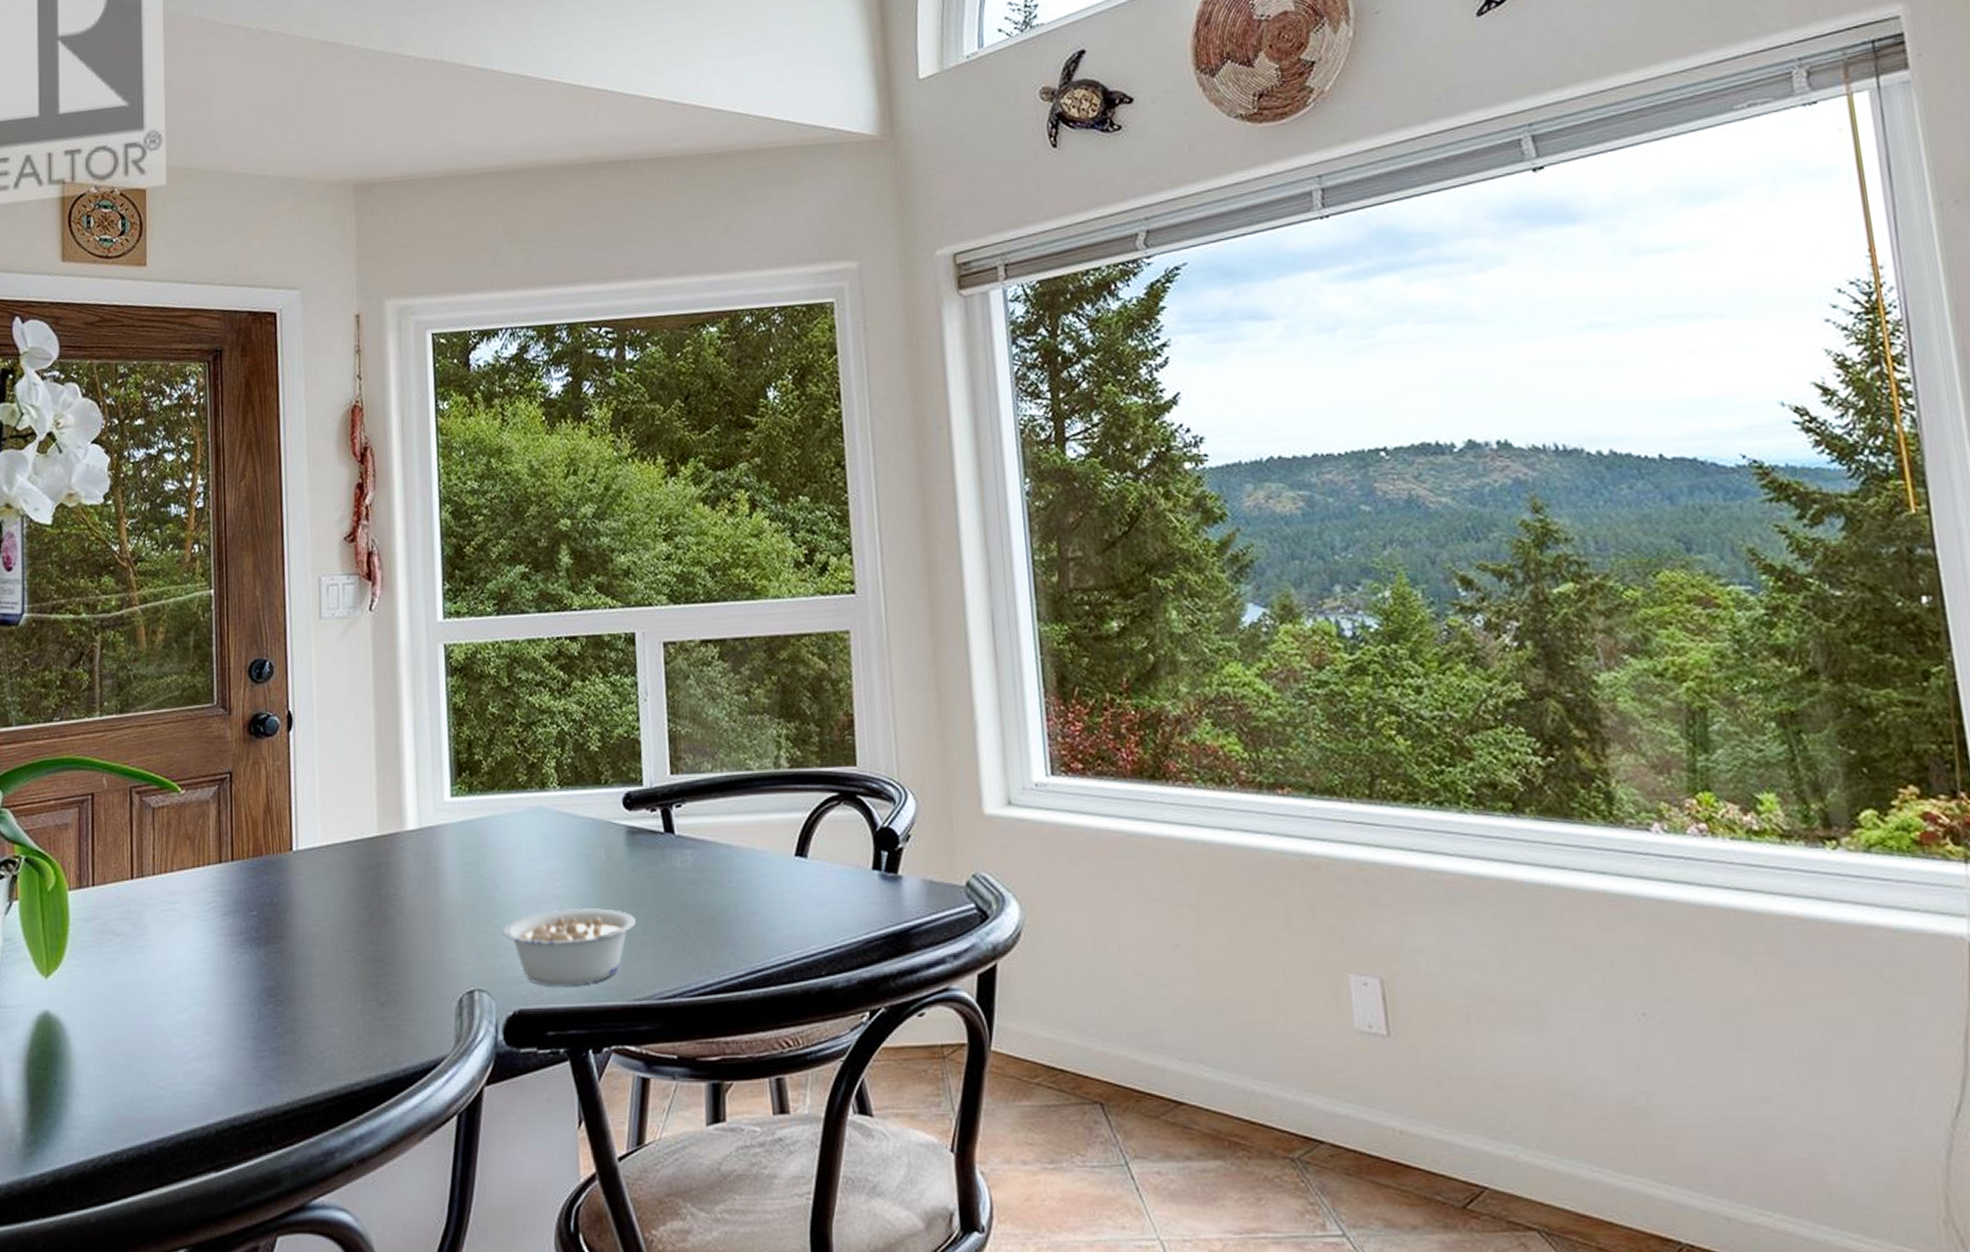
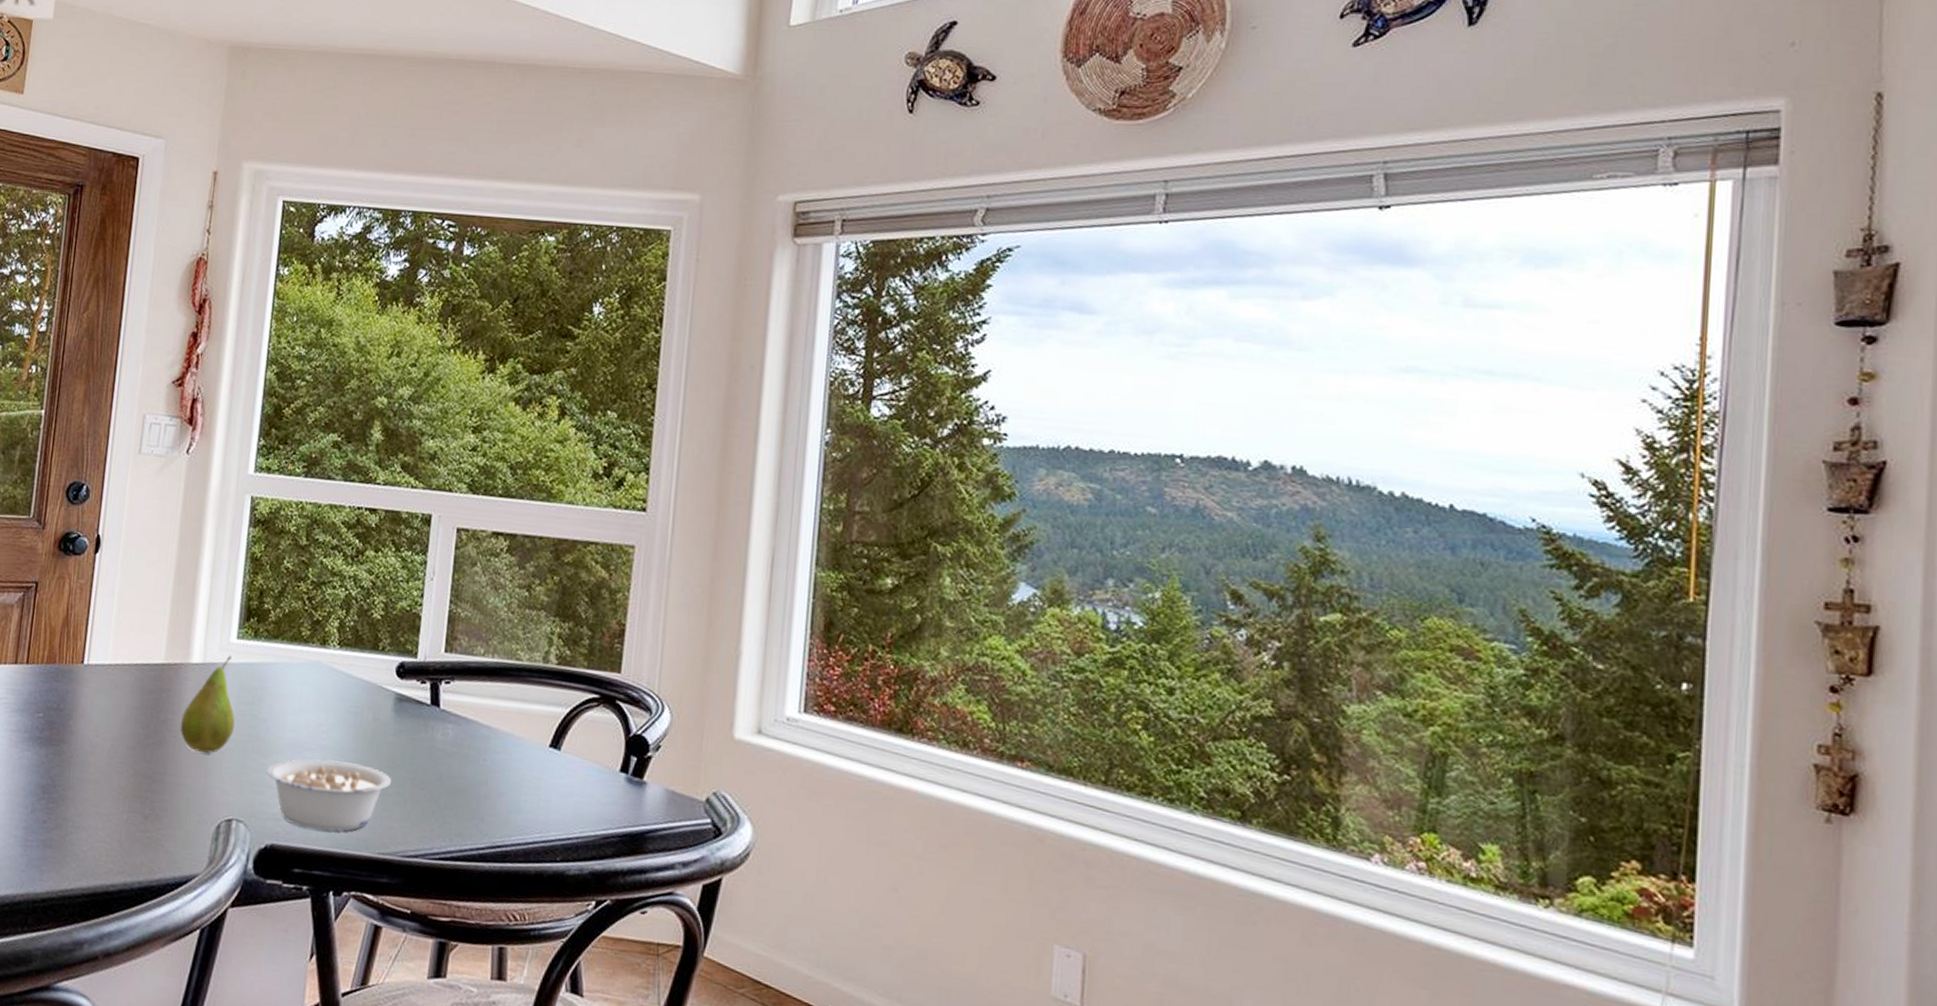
fruit: none [404,815,462,924] -> present [179,655,235,753]

